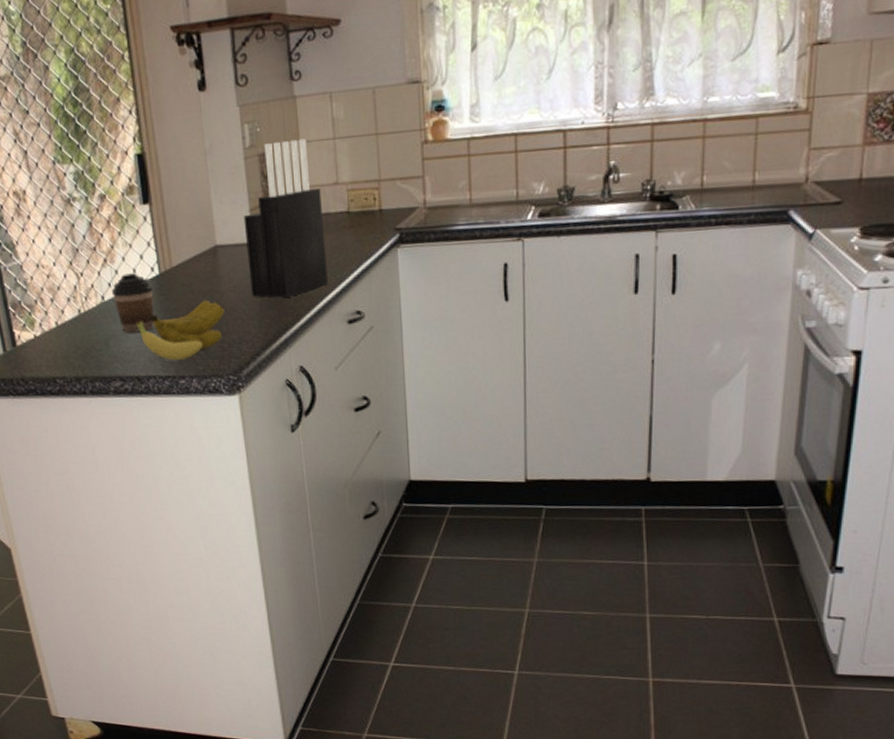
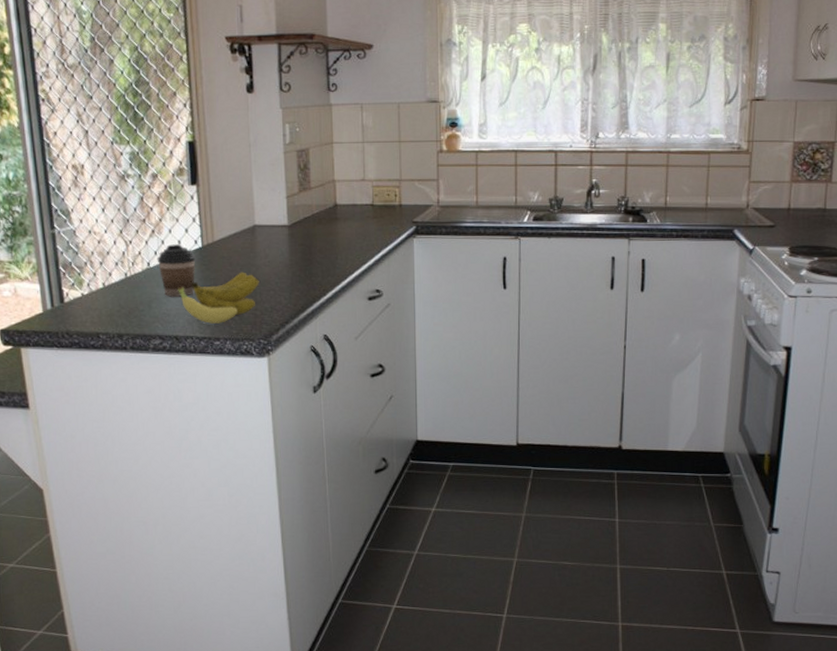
knife block: present [243,138,328,298] -> none [280,140,352,274]

